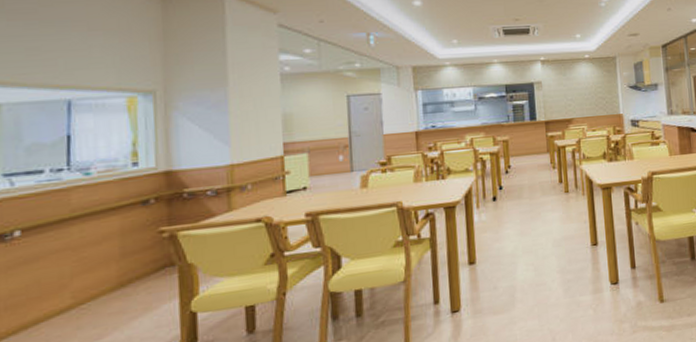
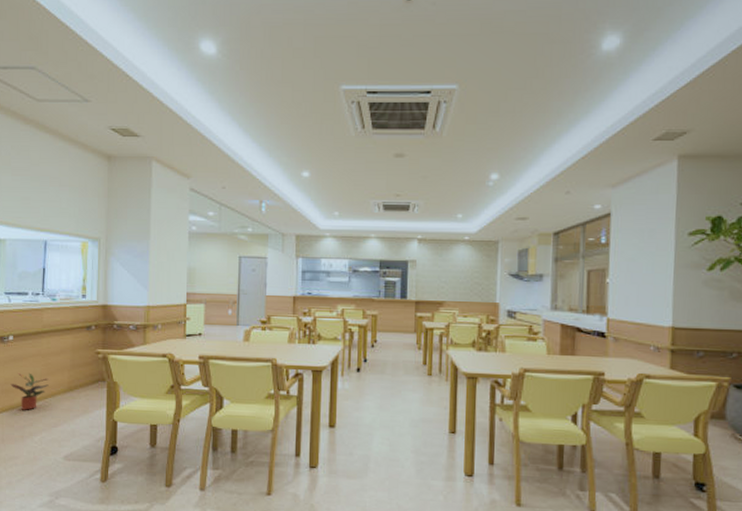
potted plant: none [19,275,87,328] -> present [10,372,50,410]

